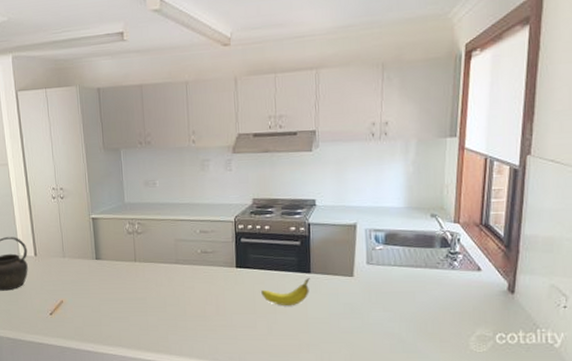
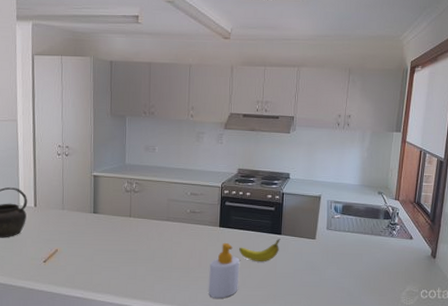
soap bottle: none [228,285,264,349] -> present [209,242,240,299]

